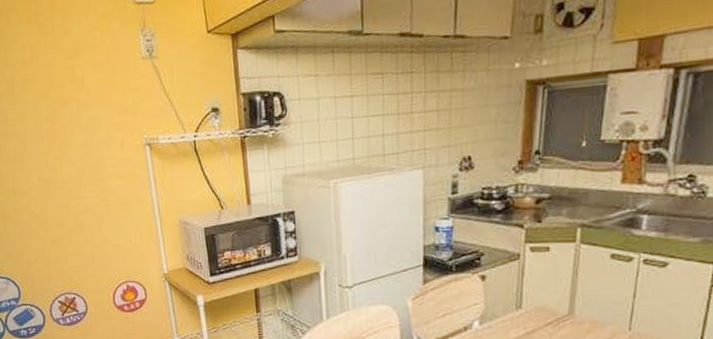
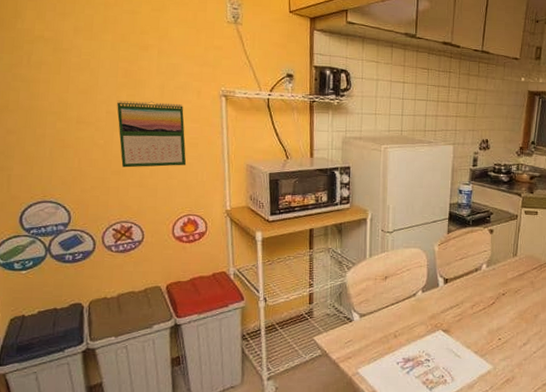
calendar: none [46,160,119,236] -> present [117,100,187,168]

